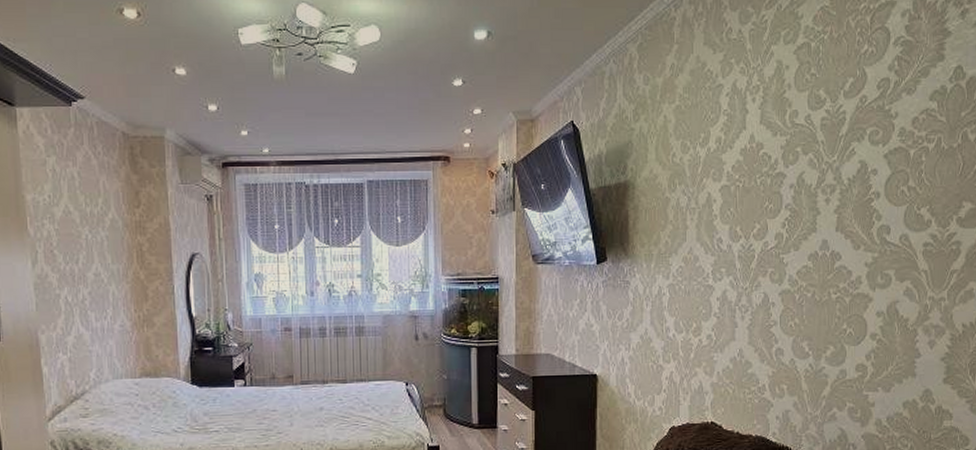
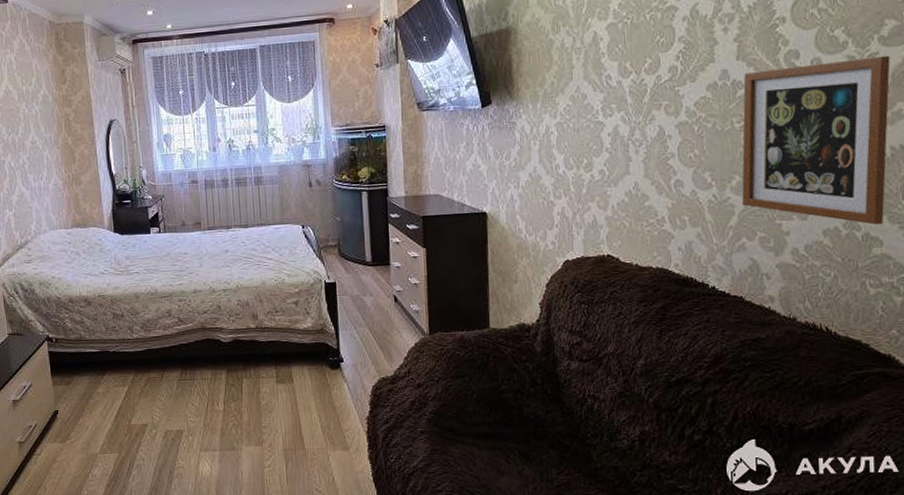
picture frame: none [835,236,966,398] -> present [742,55,891,225]

